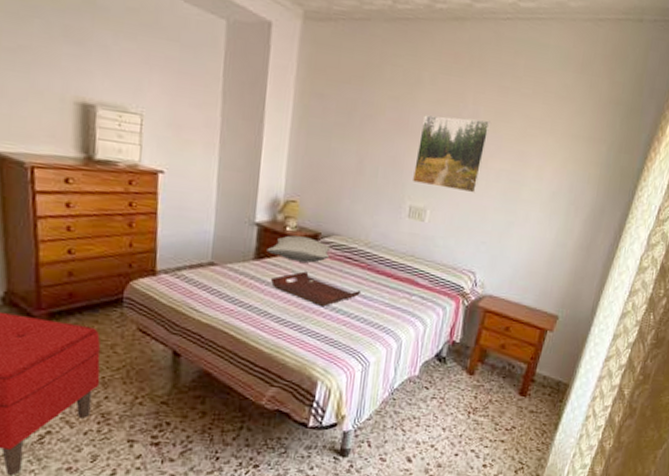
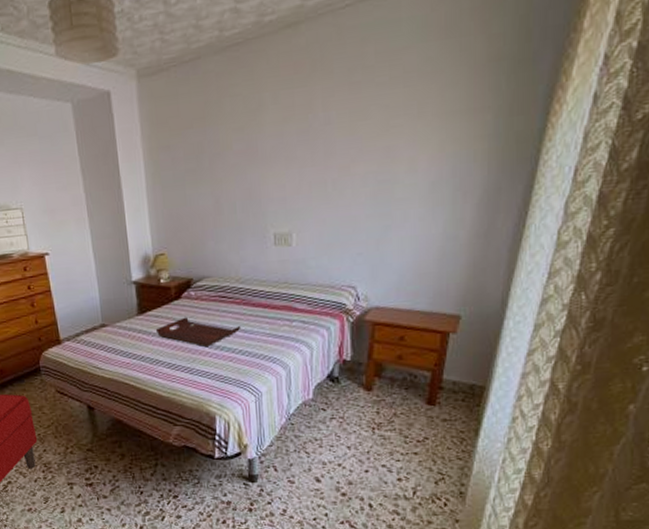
pillow: present [266,235,331,263] -> none [147,285,205,310]
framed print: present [411,115,492,194] -> none [271,123,347,209]

